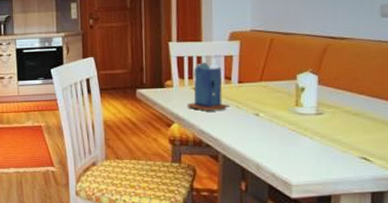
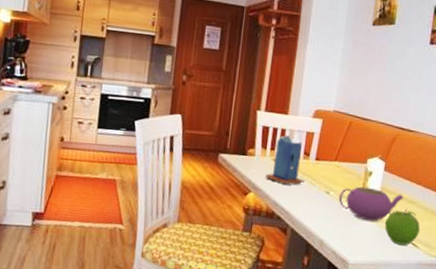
teapot: none [271,104,346,139] -> present [339,186,404,222]
fruit: none [327,121,370,161] -> present [384,208,420,245]

